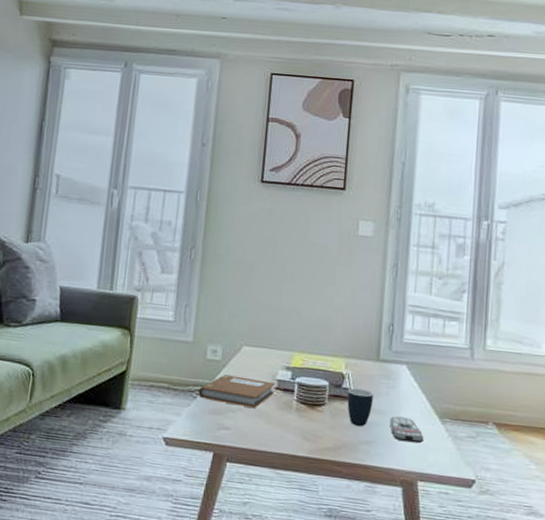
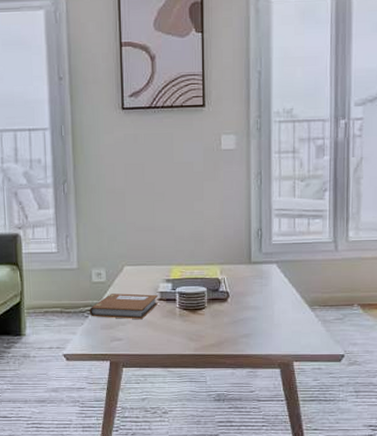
mug: present [347,388,373,427] -> none [225,290,248,323]
remote control: present [390,416,424,443] -> none [265,310,296,331]

